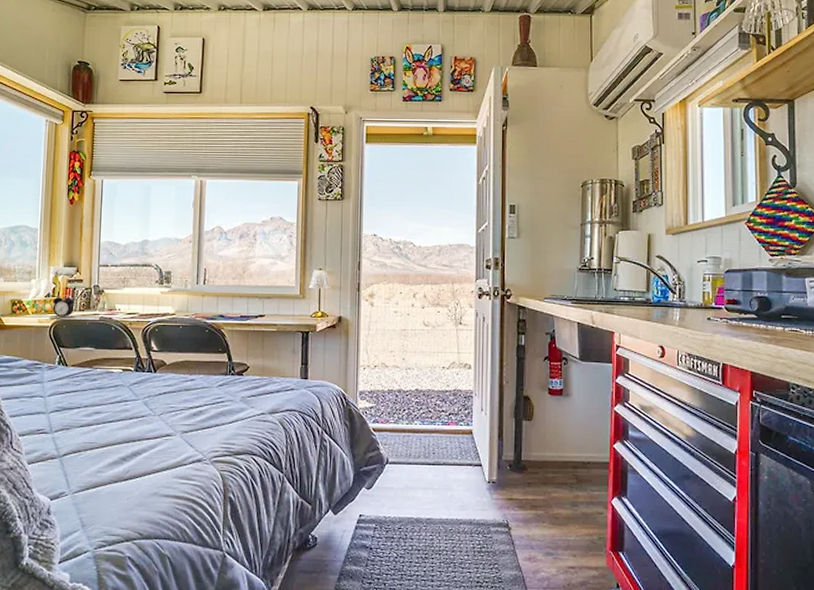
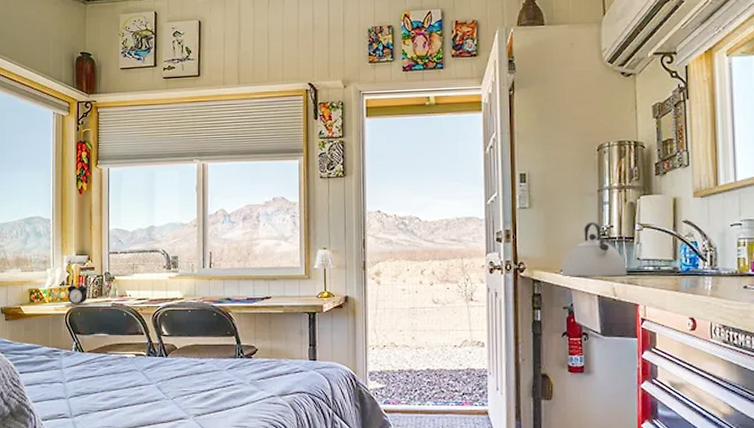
kettle: none [545,253,605,306] -> present [561,221,627,277]

